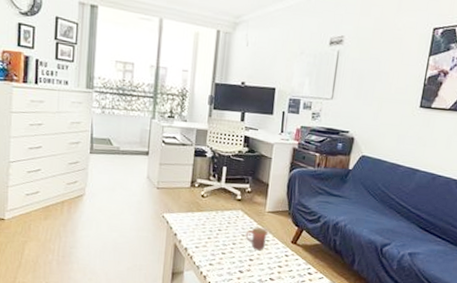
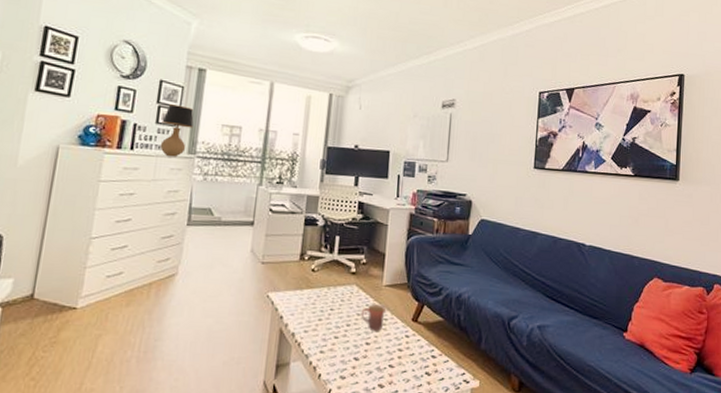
table lamp: none [61,41,90,92] -> present [159,104,194,158]

